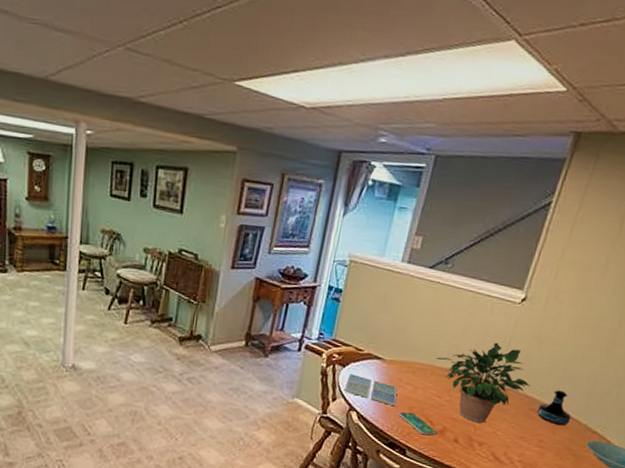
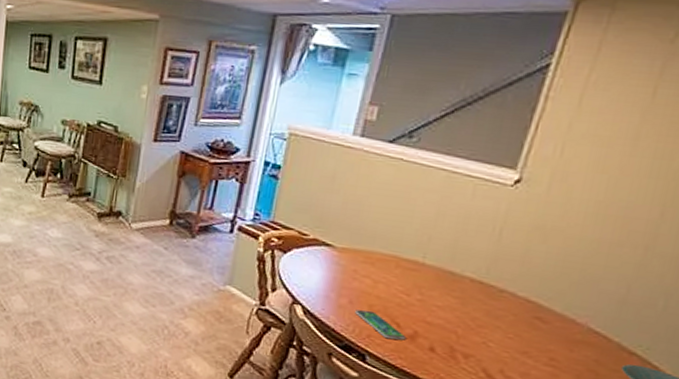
drink coaster: present [344,374,397,407] -> none [286,261,352,303]
potted plant: present [436,342,531,423] -> none [402,232,534,330]
tequila bottle: present [536,390,571,426] -> none [544,295,596,343]

